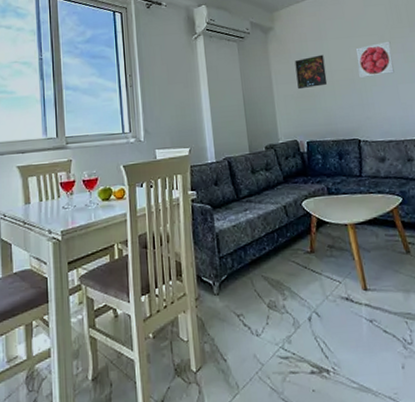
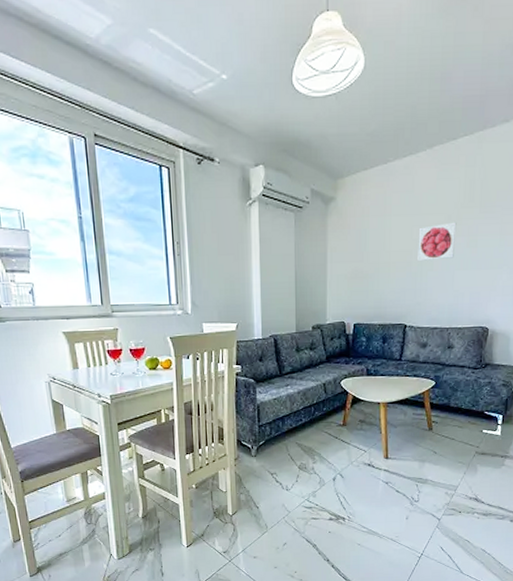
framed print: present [294,54,328,90] -> none [353,232,384,270]

